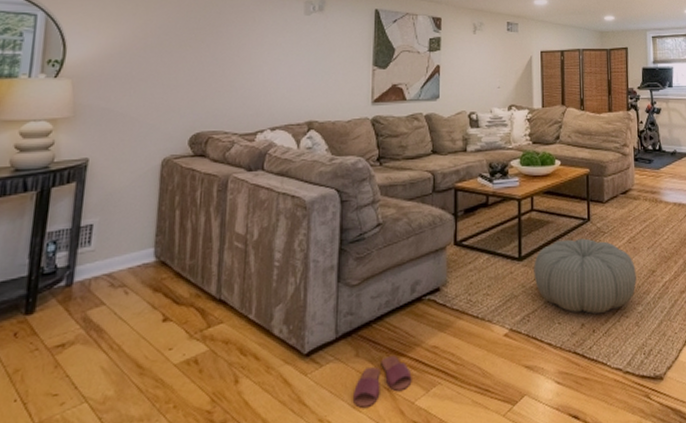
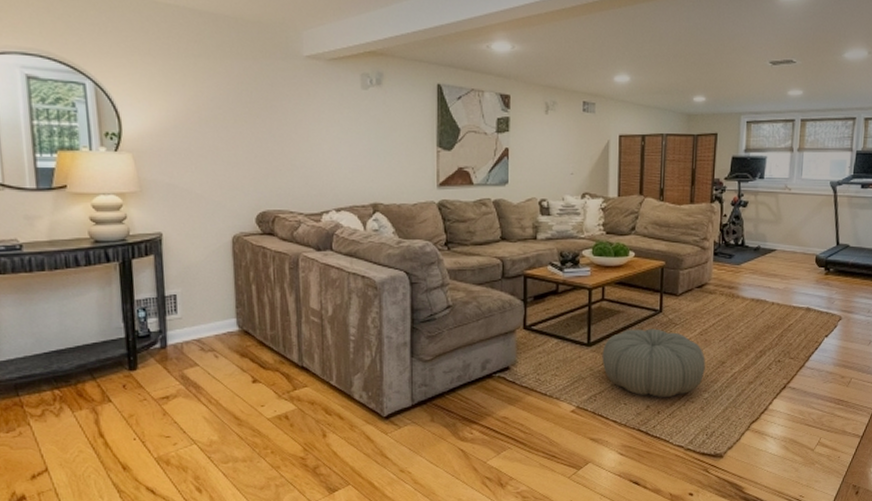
slippers: present [352,356,412,408] -> none [429,423,484,463]

